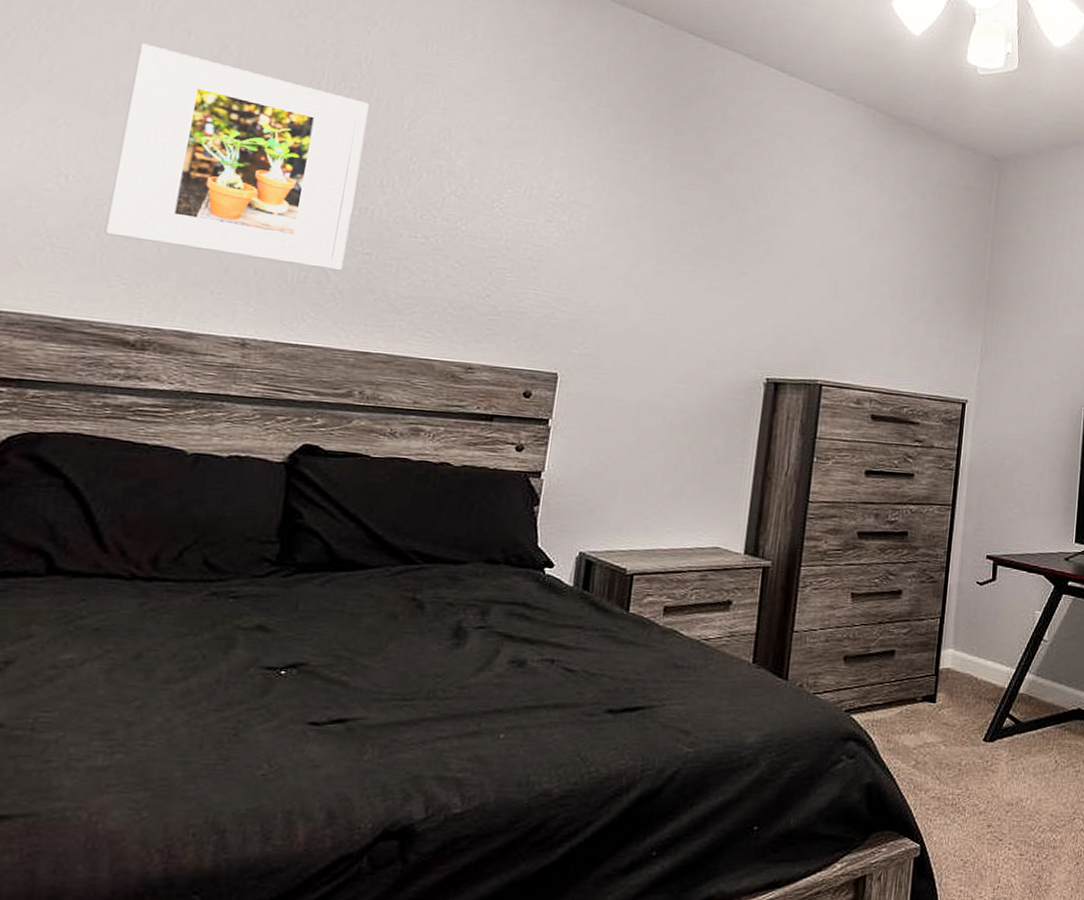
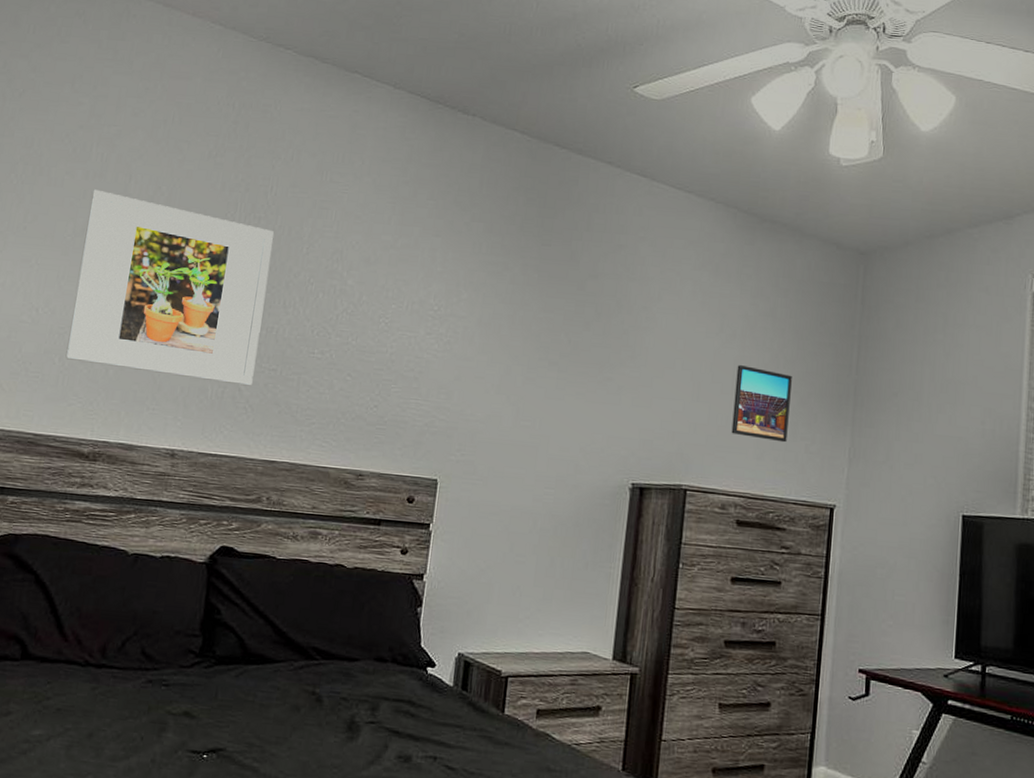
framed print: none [867,263,928,340] -> present [731,365,792,443]

